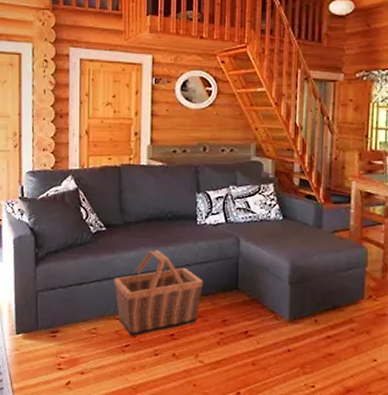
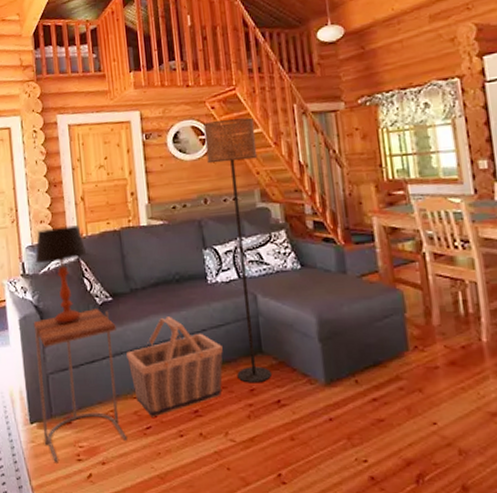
side table: none [27,236,107,370] -> present [33,309,128,463]
table lamp: none [35,156,86,247] -> present [35,225,87,323]
floor lamp: none [211,75,259,315] -> present [203,118,271,383]

